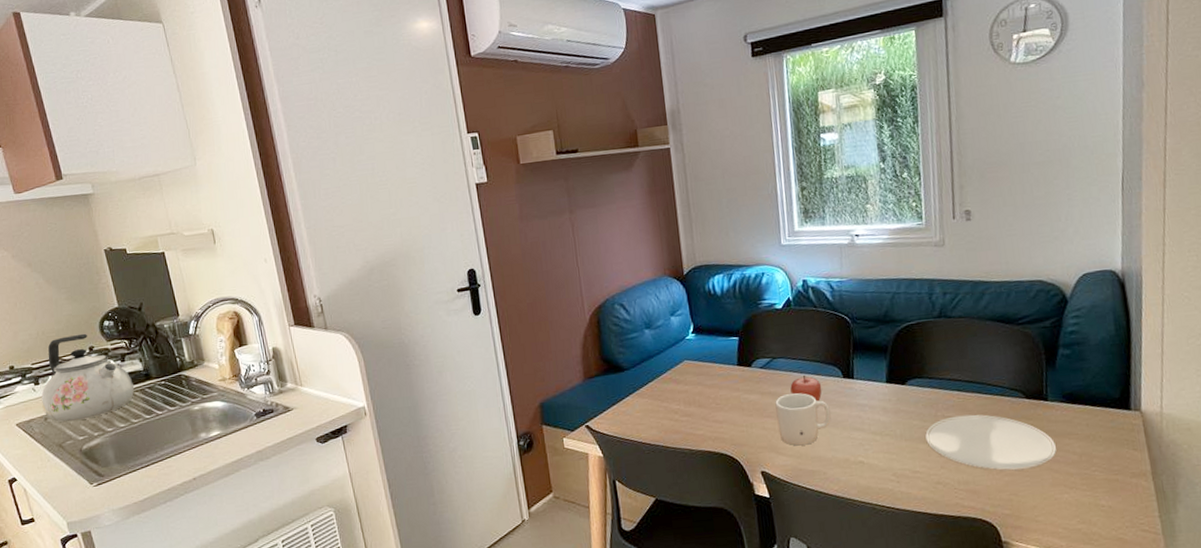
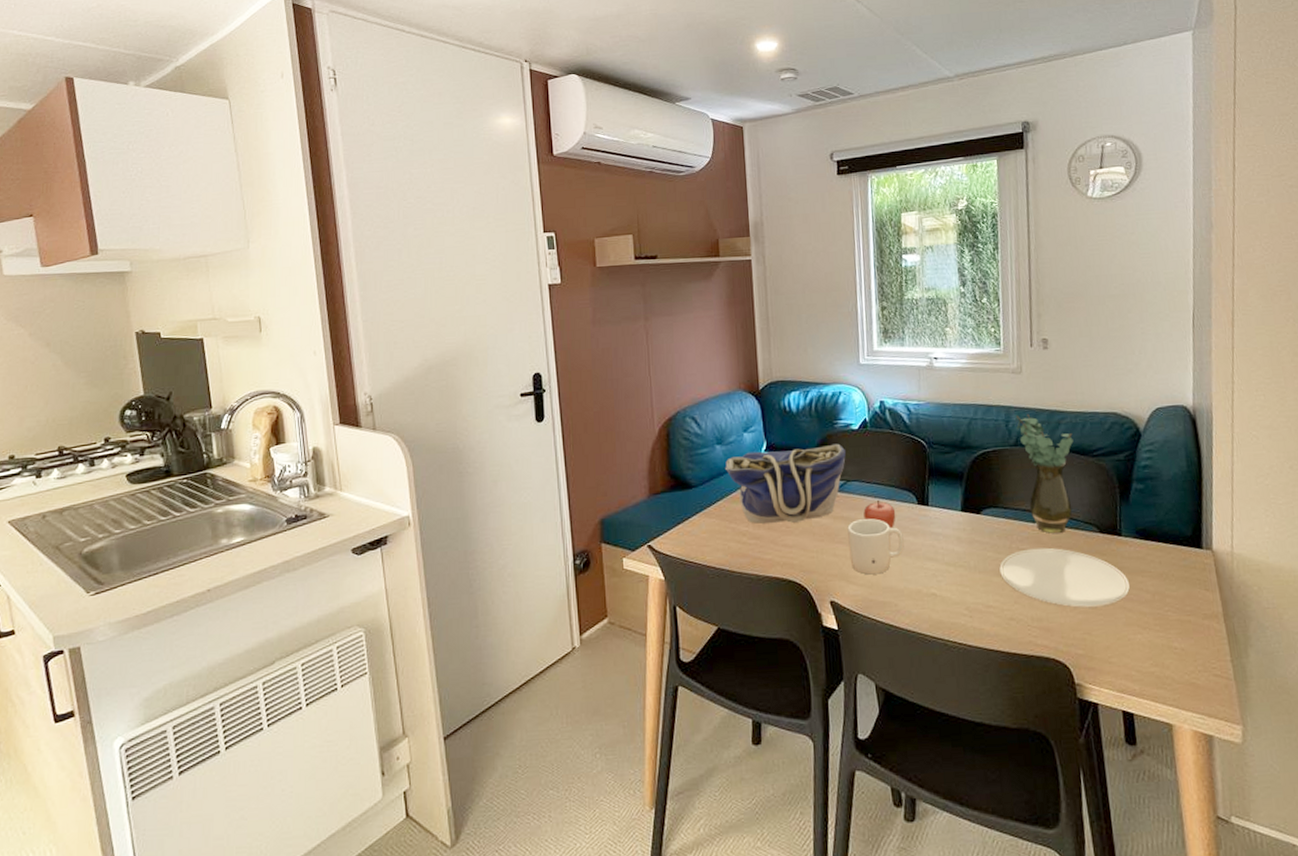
kettle: present [41,333,135,423] -> none [41,422,152,522]
tote bag: none [655,323,771,402] -> present [725,443,846,524]
vase: none [940,285,998,401] -> present [1016,413,1074,533]

